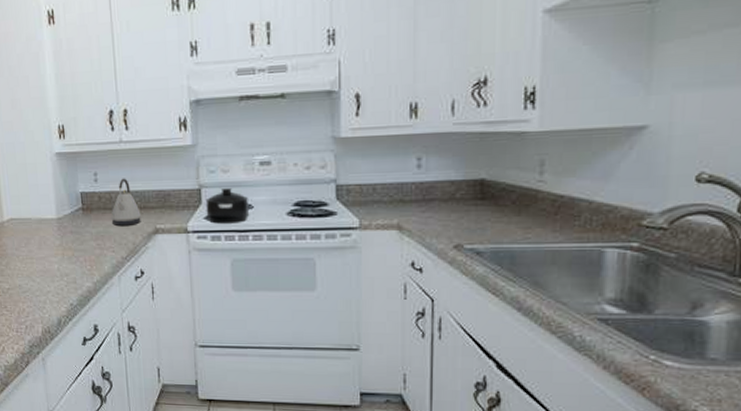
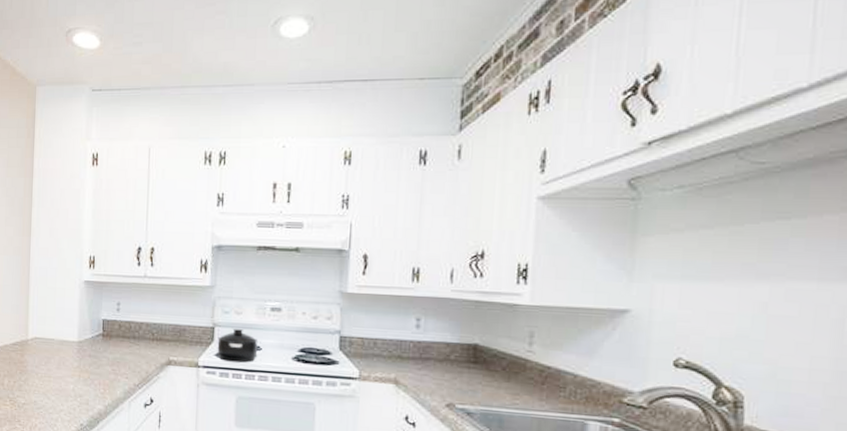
kettle: present [111,178,141,227] -> none [128,310,156,356]

